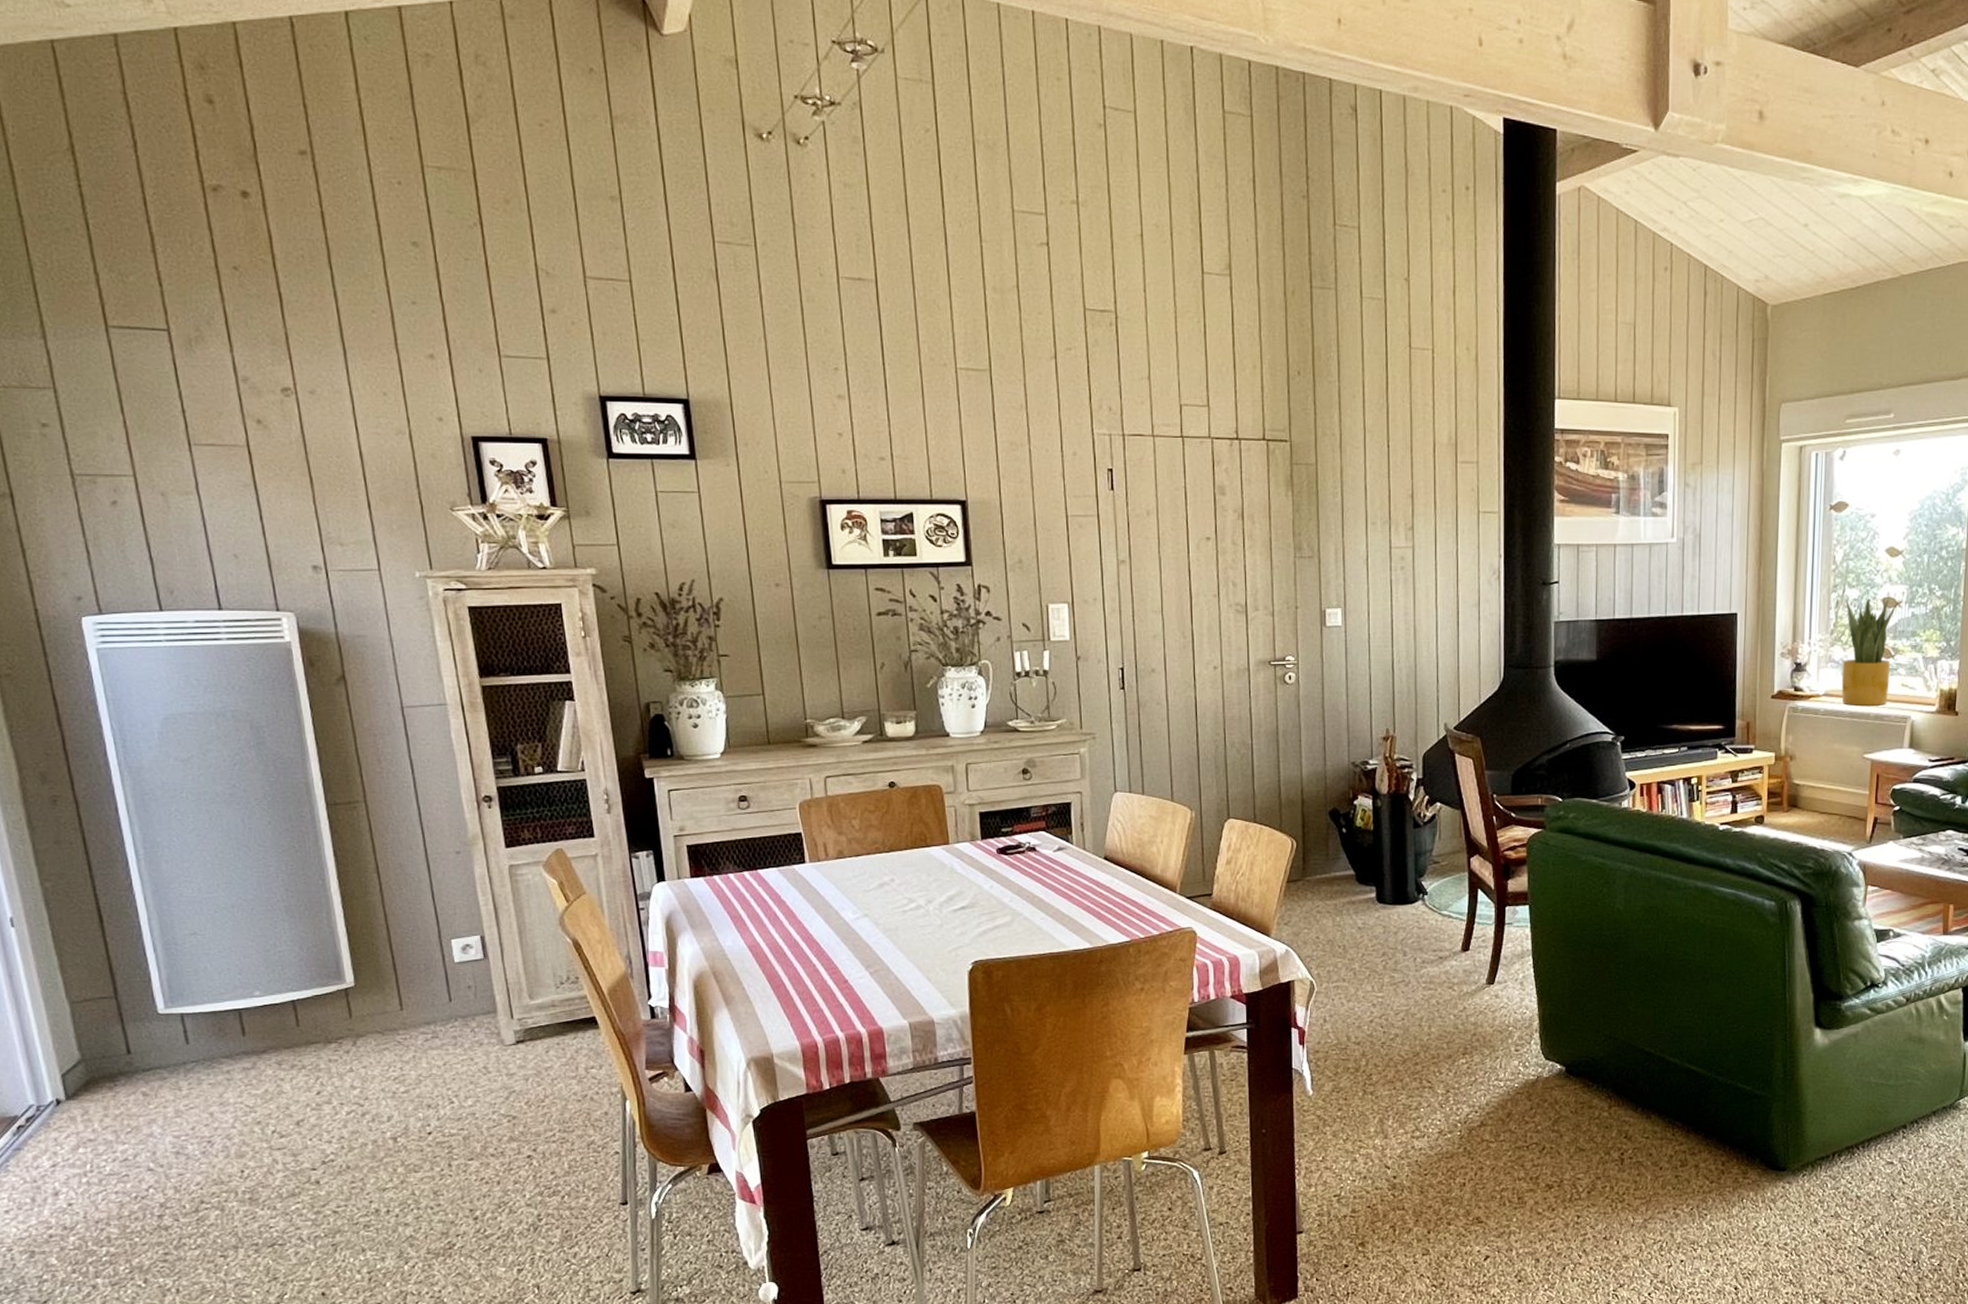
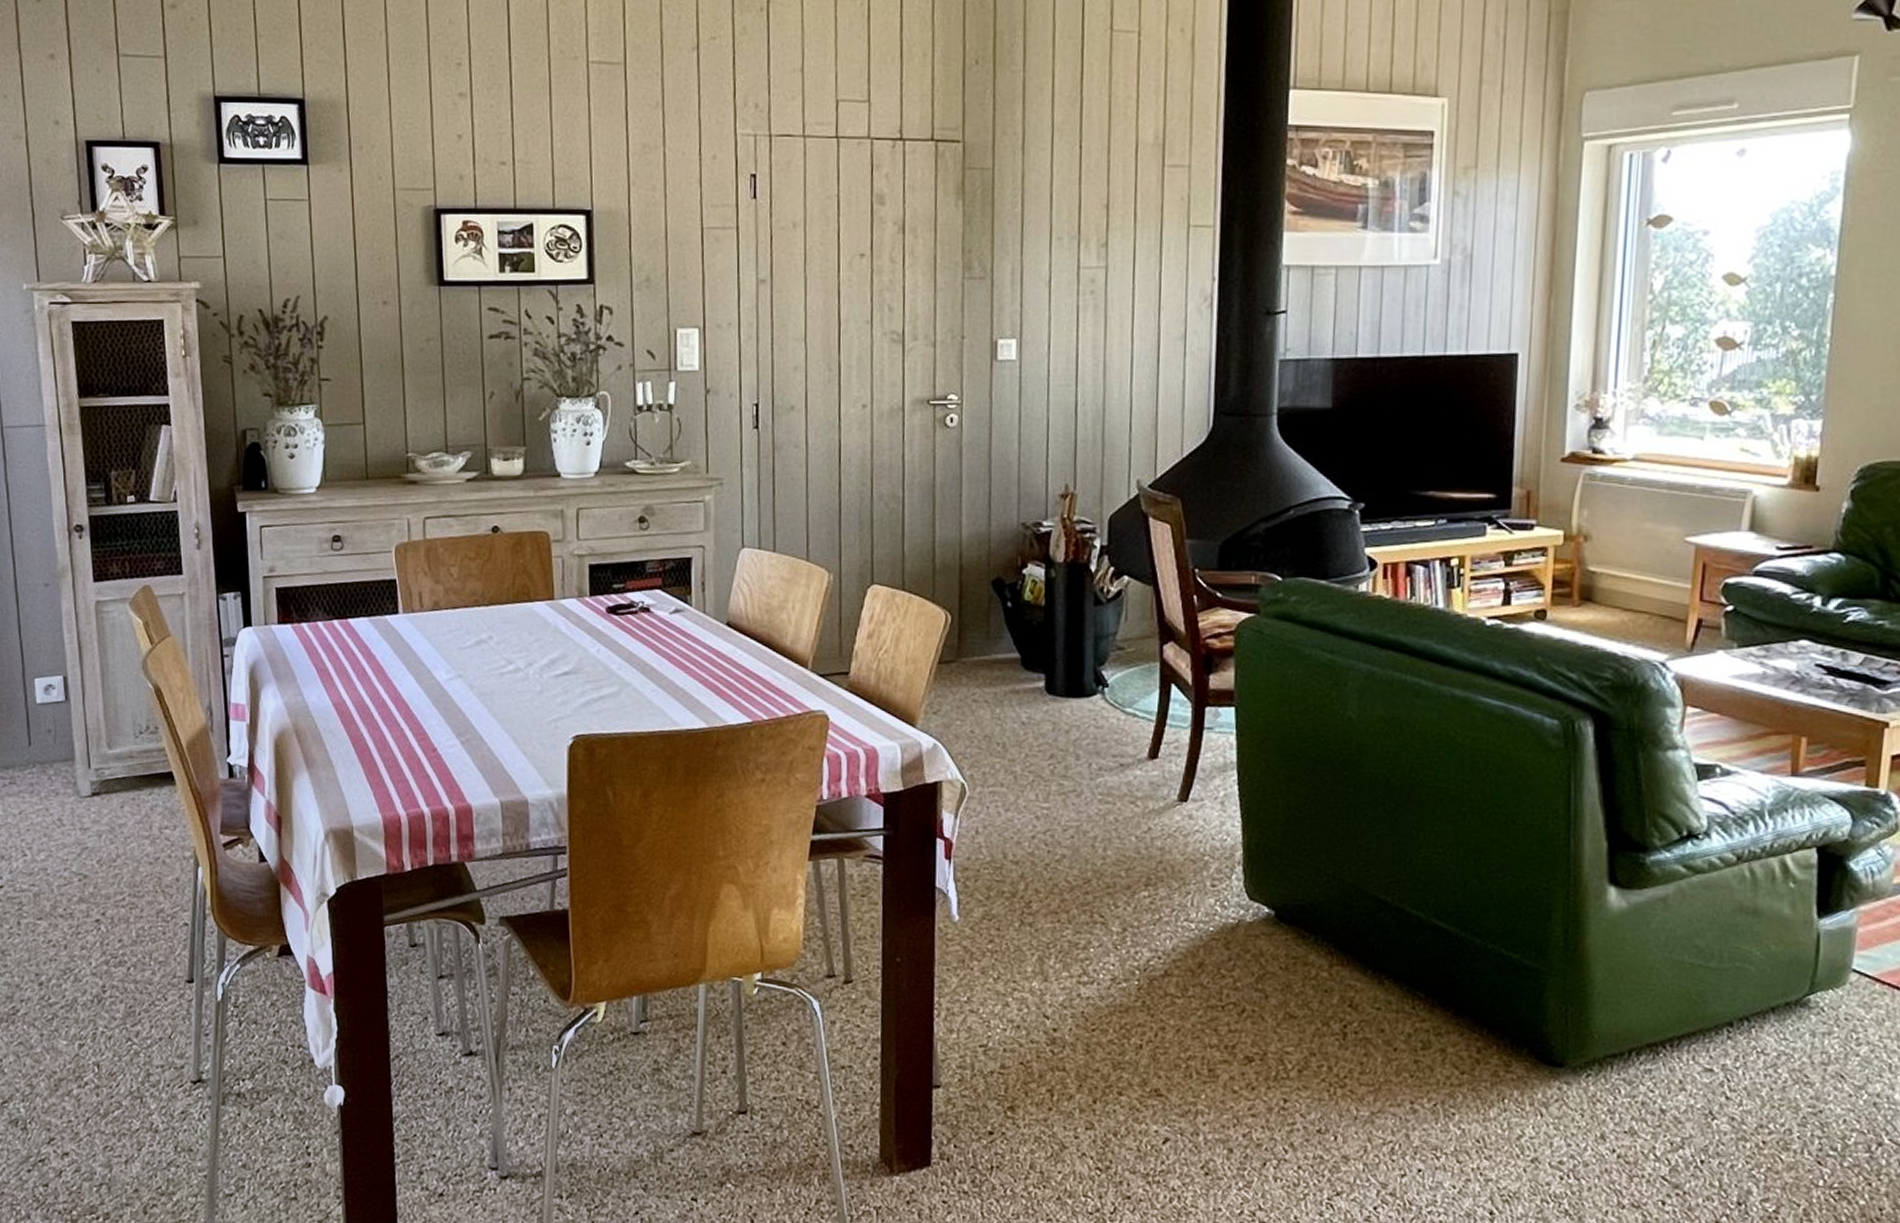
planter: present [1841,596,1900,706] -> none [1656,336,1741,475]

